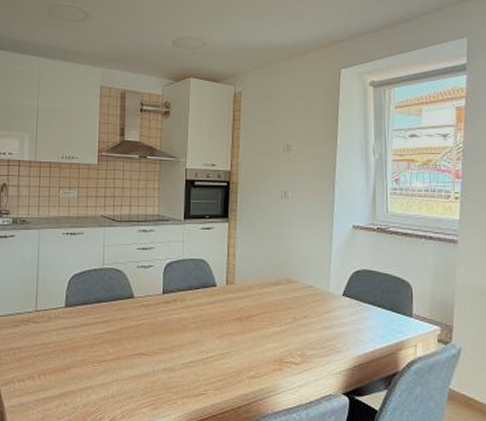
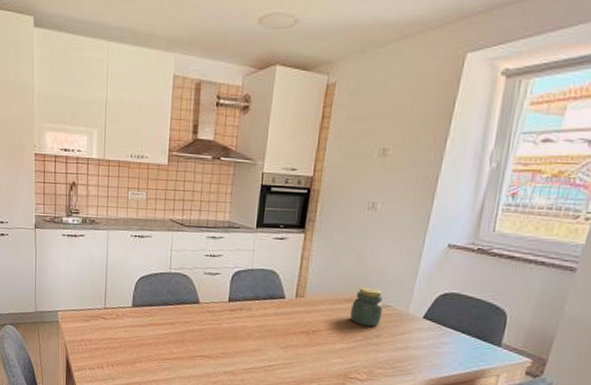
jar: none [278,269,307,308] -> present [350,286,383,327]

